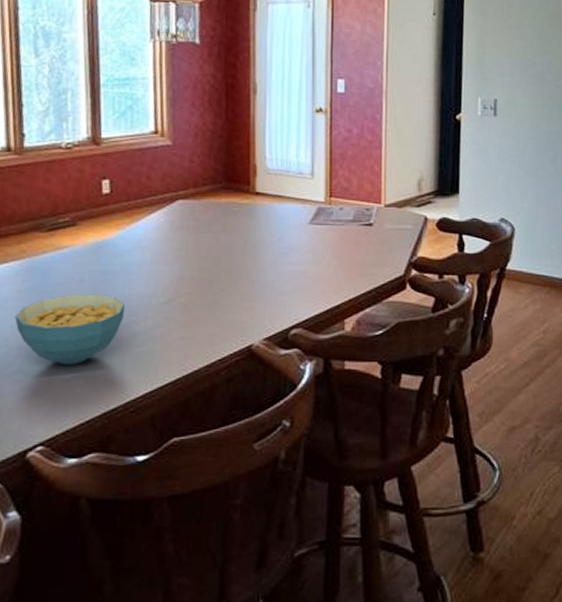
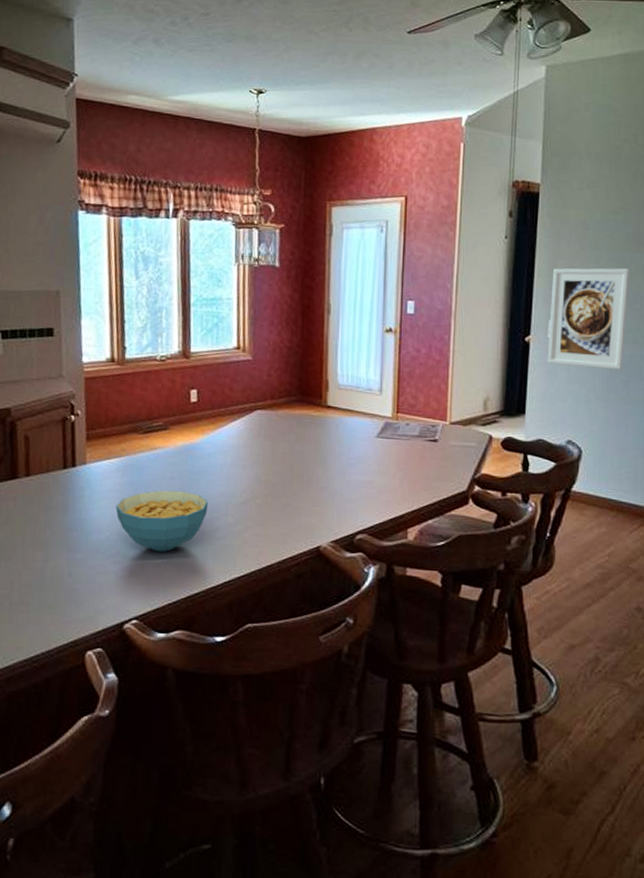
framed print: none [478,45,552,146] -> present [547,268,629,370]

